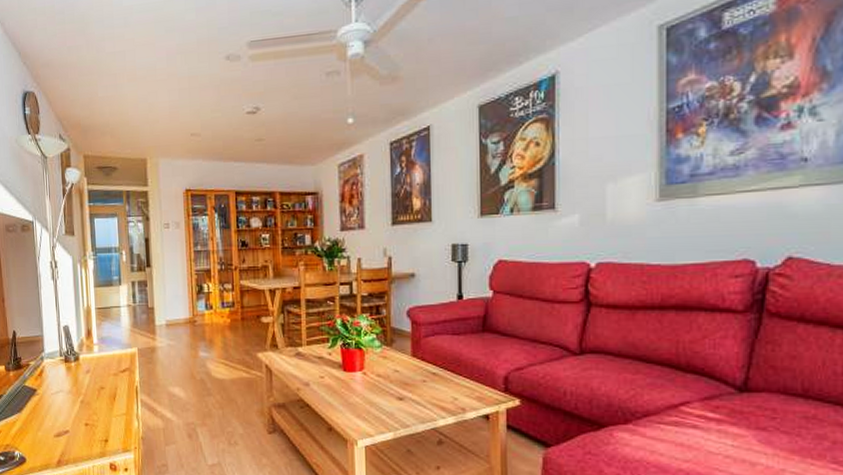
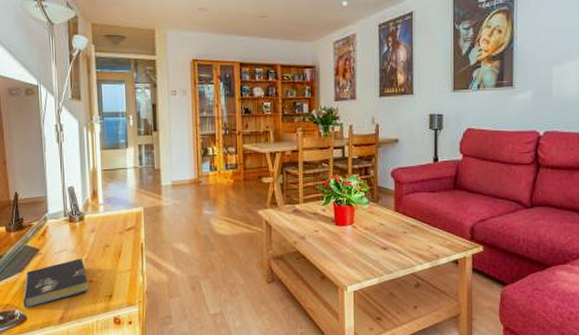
book: none [22,400,85,449] -> present [23,259,89,308]

